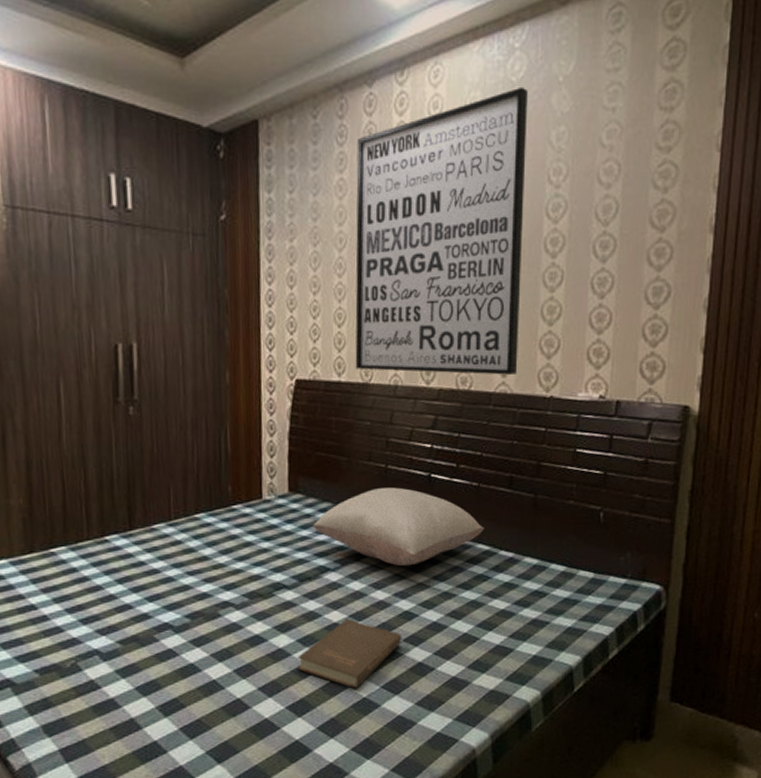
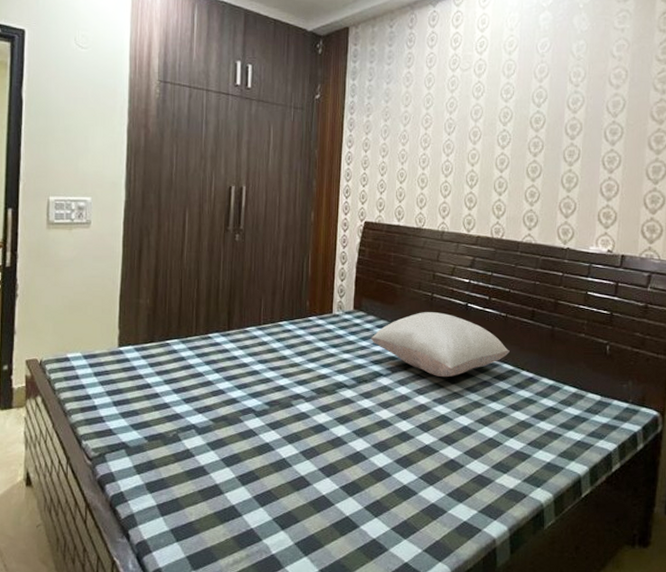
book: present [297,618,402,689] -> none [352,417,438,477]
wall art: present [355,86,528,375] -> none [412,10,555,229]

